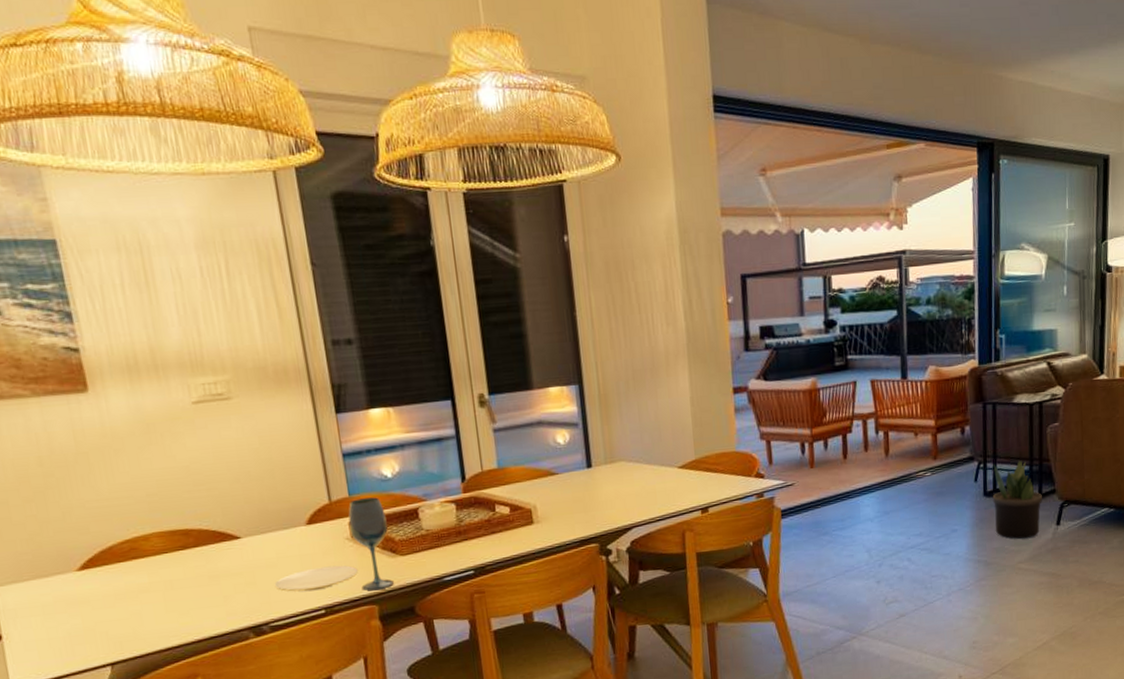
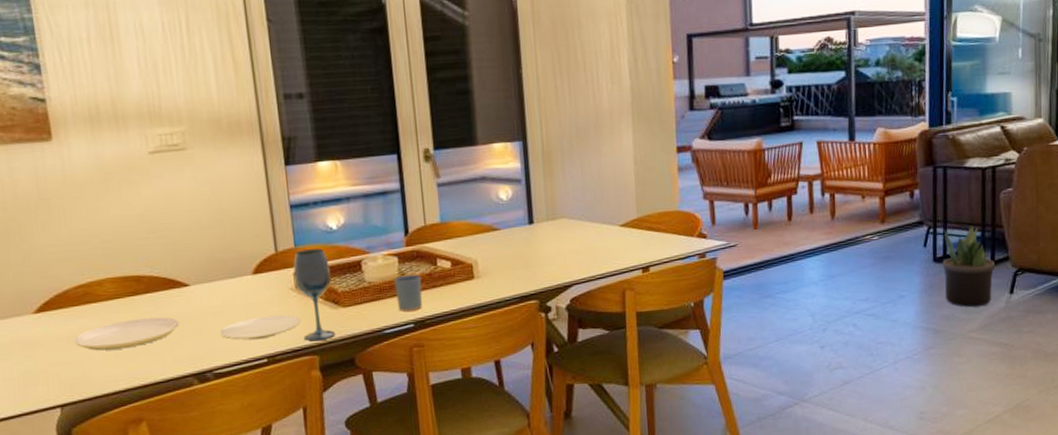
plate: none [121,570,233,607] -> present [74,317,181,351]
mug: none [452,521,482,558] -> present [394,274,423,311]

